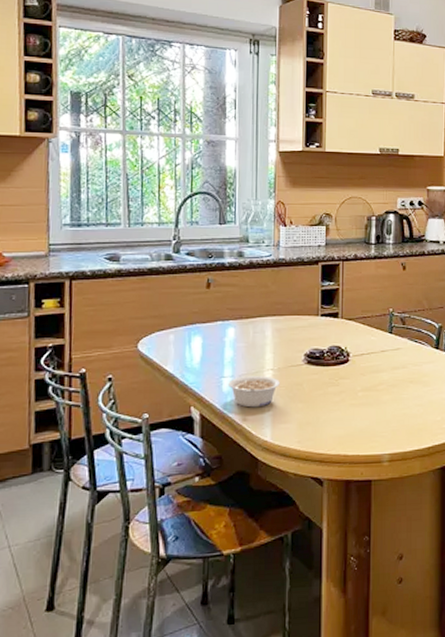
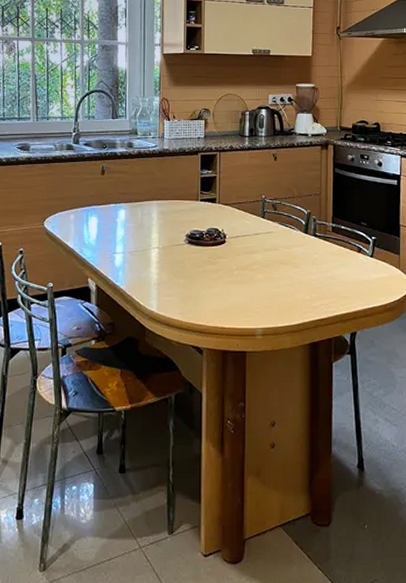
legume: present [228,376,280,408] -> none [120,253,164,281]

